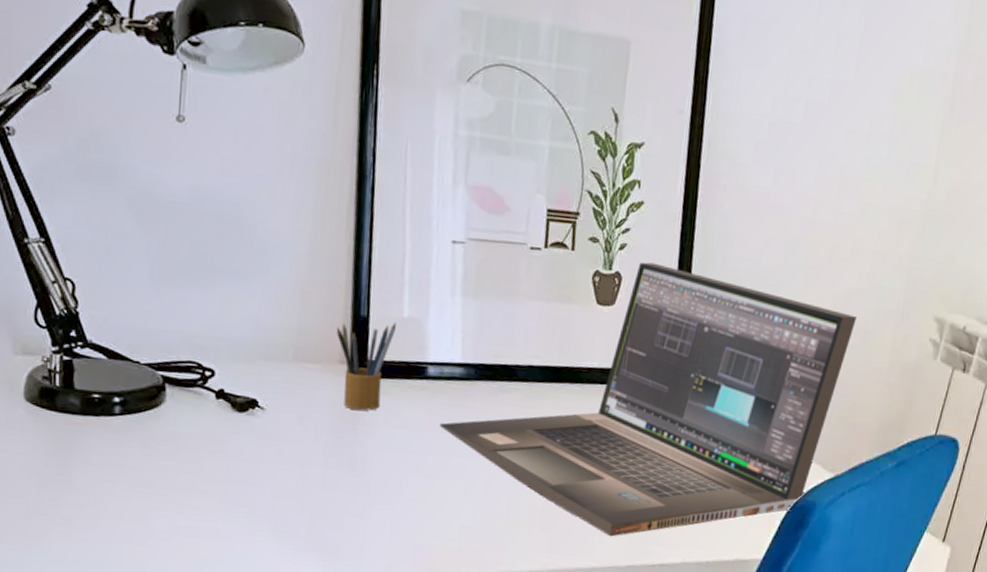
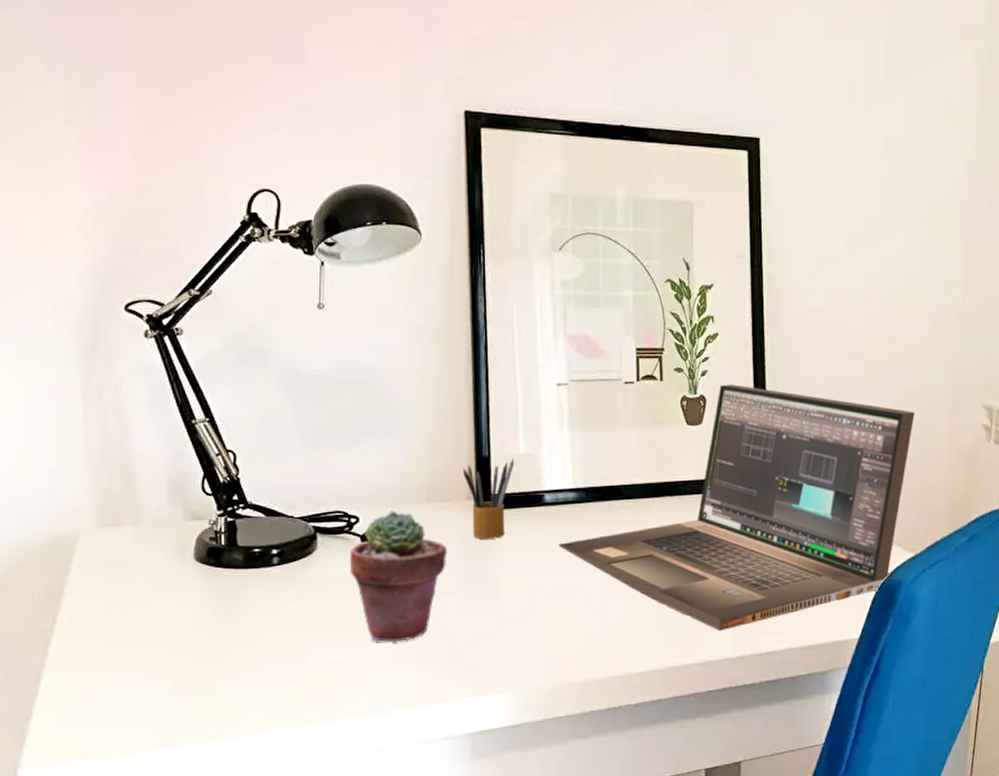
potted succulent: none [201,367,314,513] -> present [349,511,448,642]

